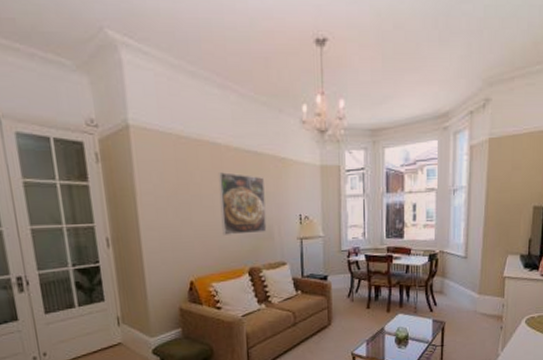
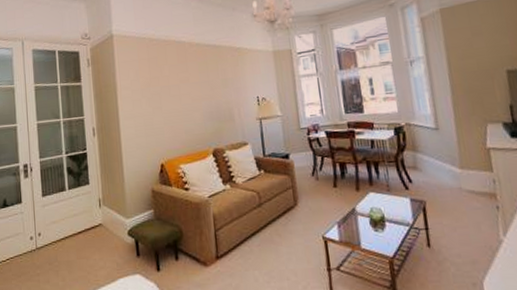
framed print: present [218,172,267,235] -> none [183,65,228,120]

